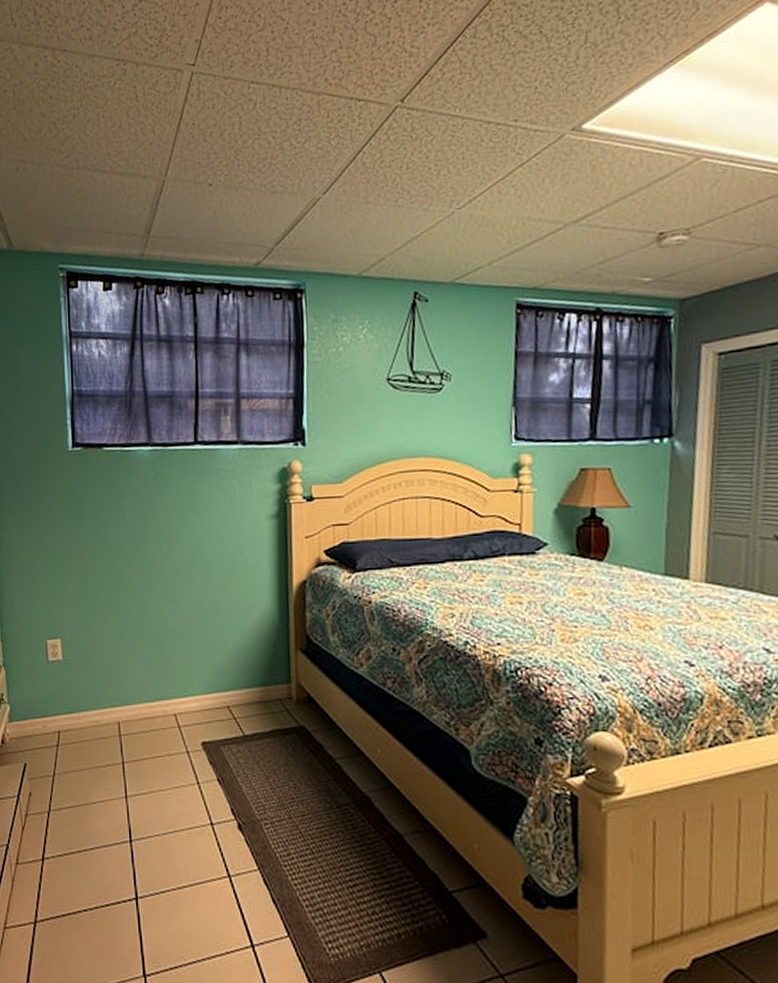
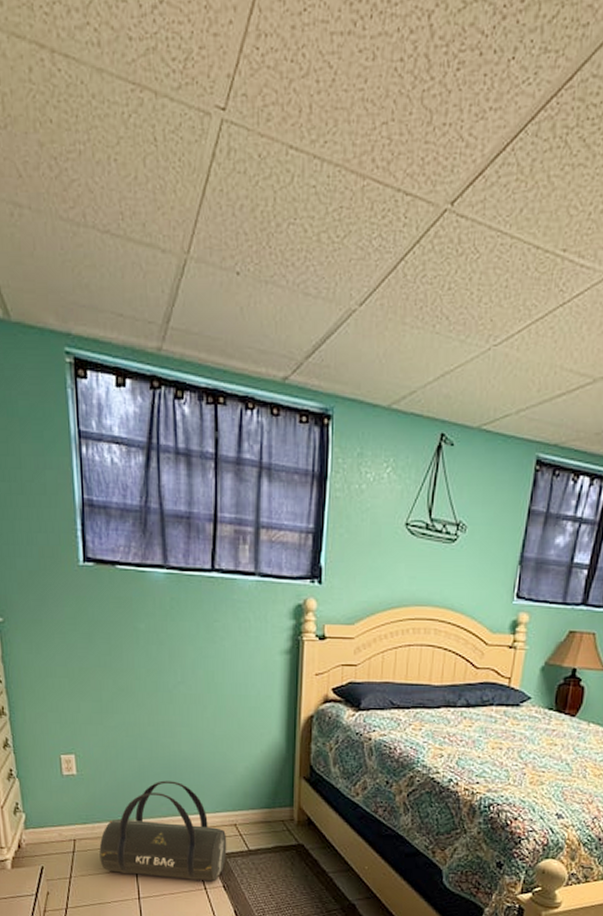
duffel bag: none [84,661,221,773] -> present [99,780,227,881]

